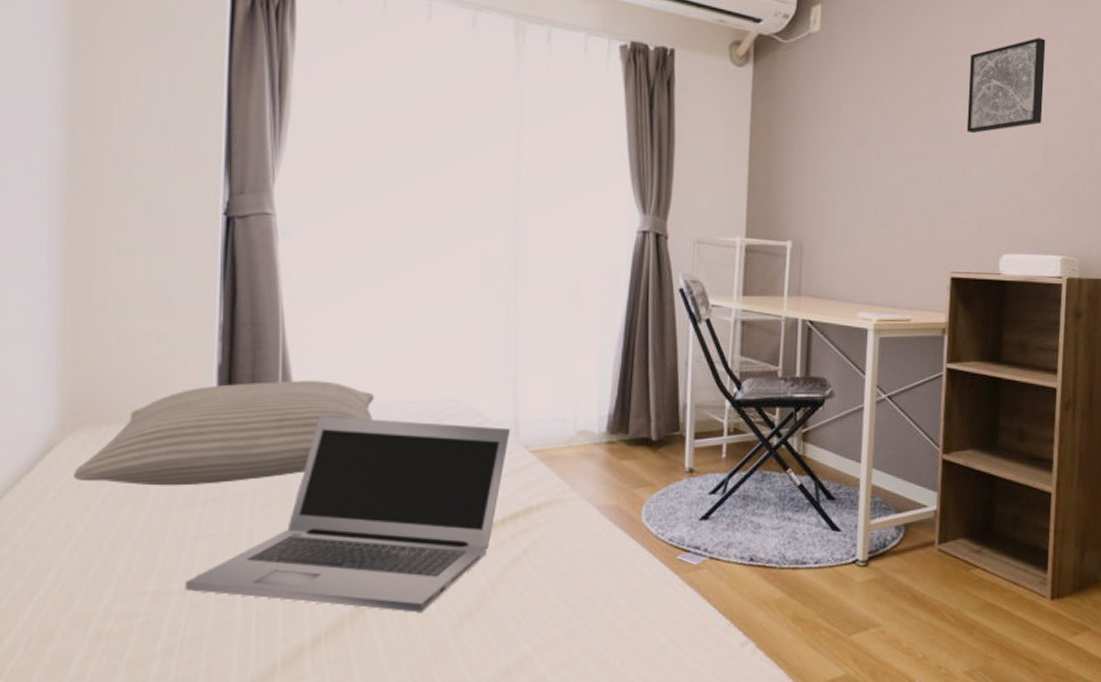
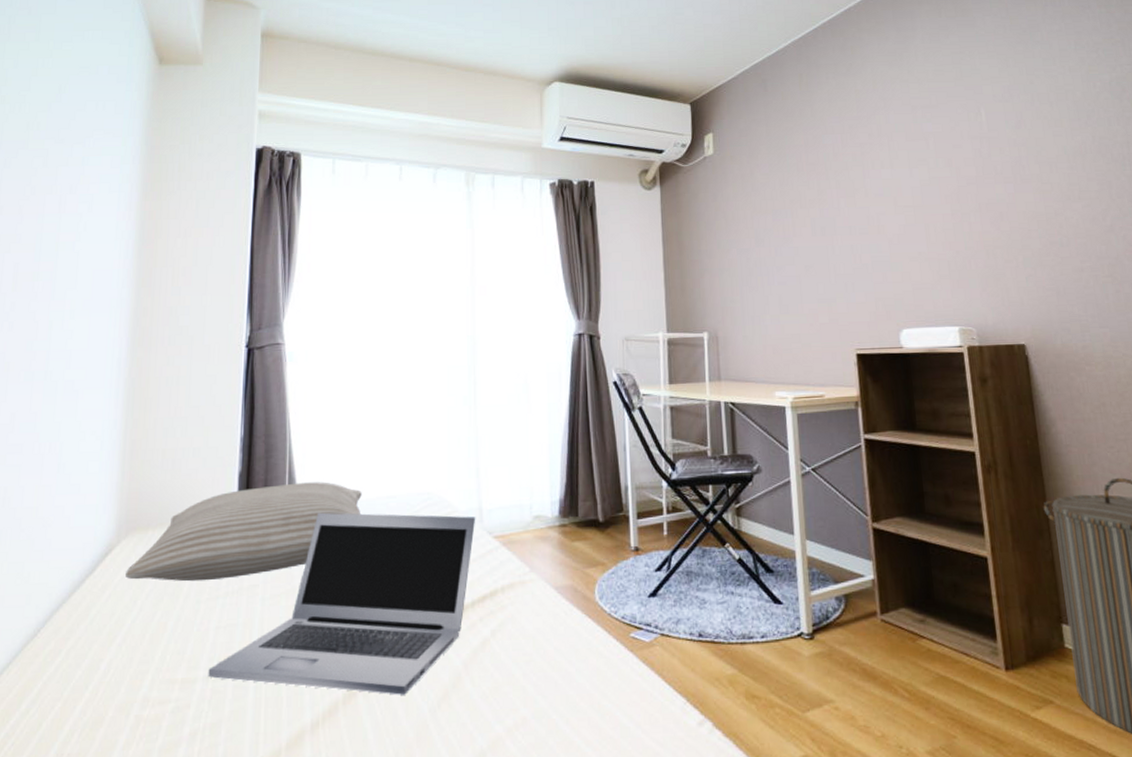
wall art: present [966,38,1046,134] -> none [846,139,920,226]

